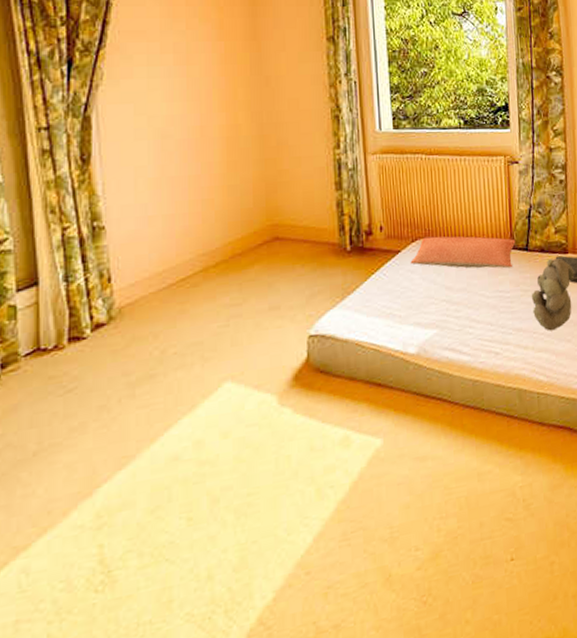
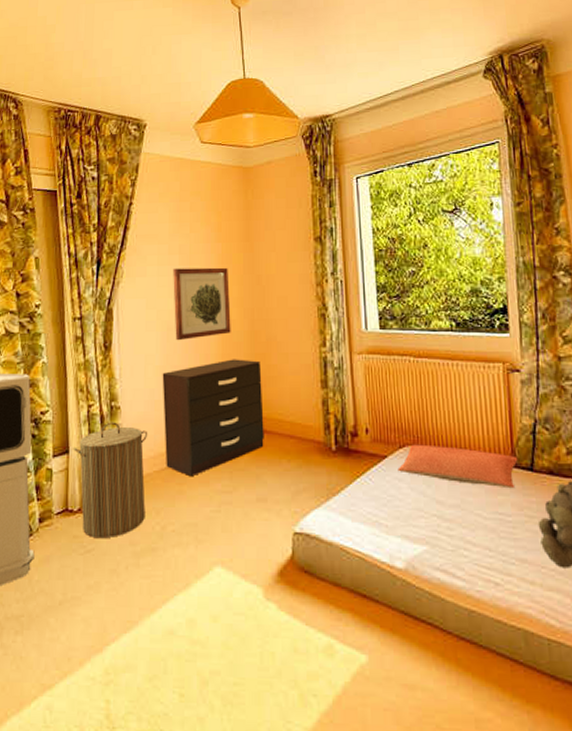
laundry hamper: none [43,244,142,376] -> present [72,422,148,539]
dresser: none [156,165,276,294] -> present [162,359,264,477]
wall art: none [167,68,237,150] -> present [173,267,231,341]

